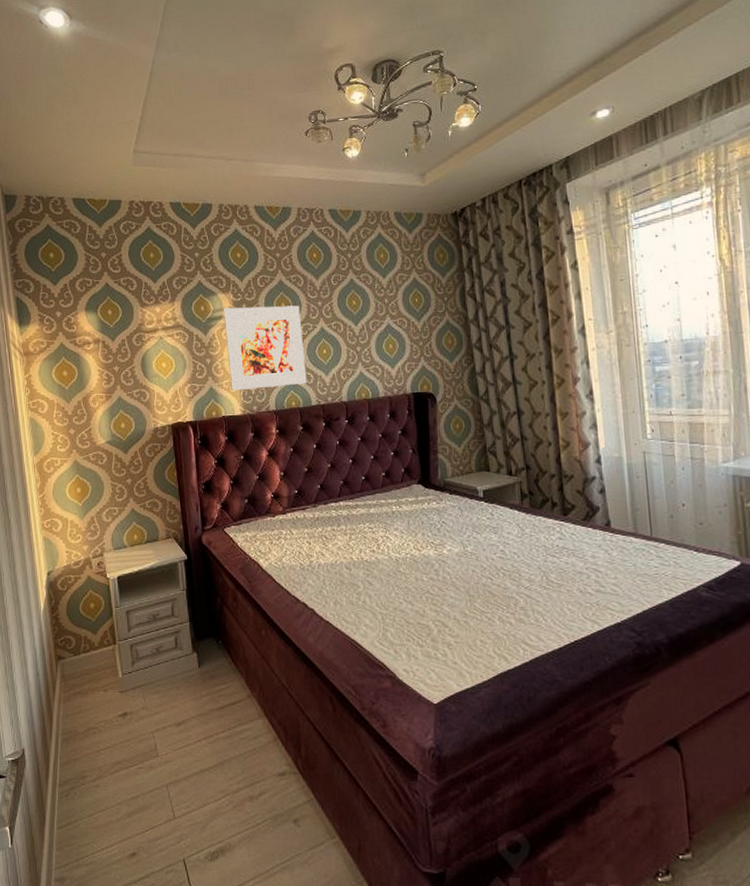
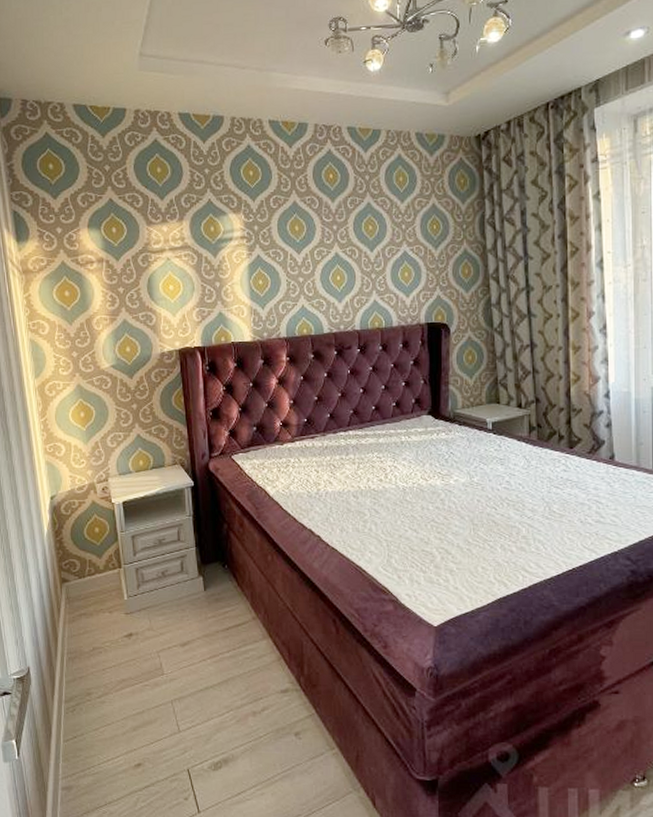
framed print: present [223,305,307,390] -> none [234,228,319,316]

